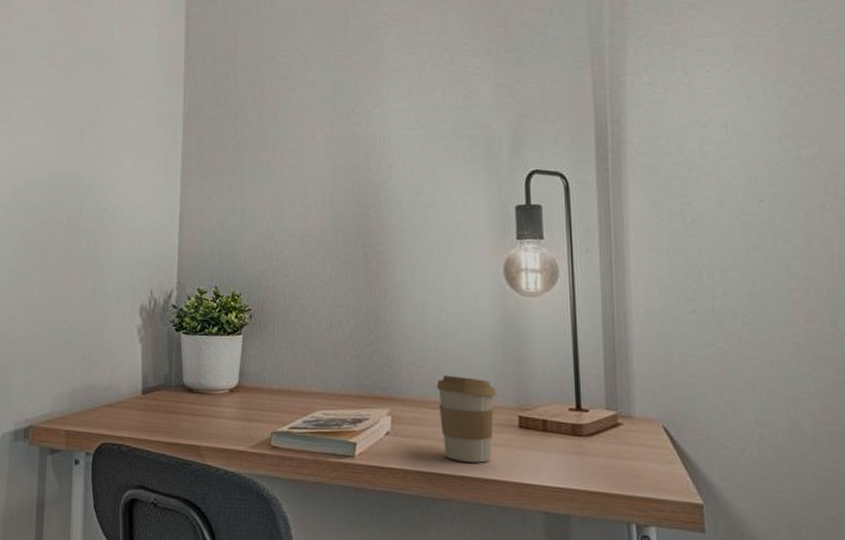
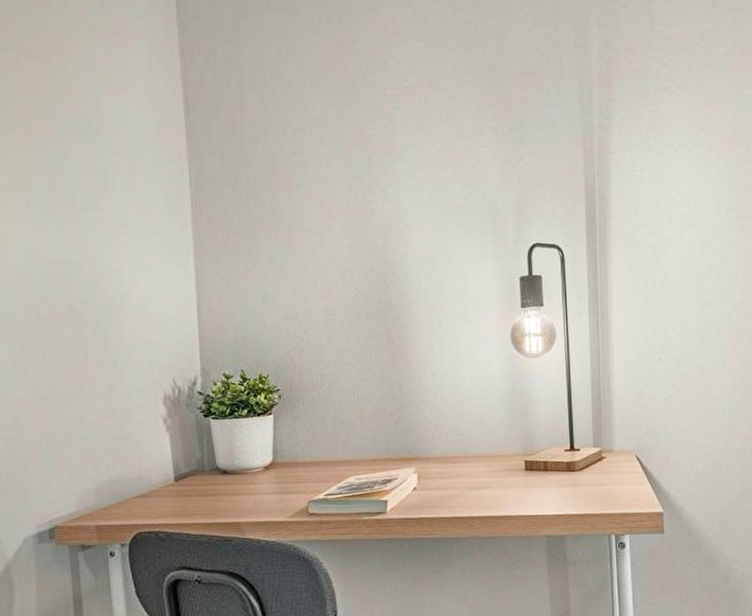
coffee cup: present [437,374,497,463] -> none [456,432,506,505]

